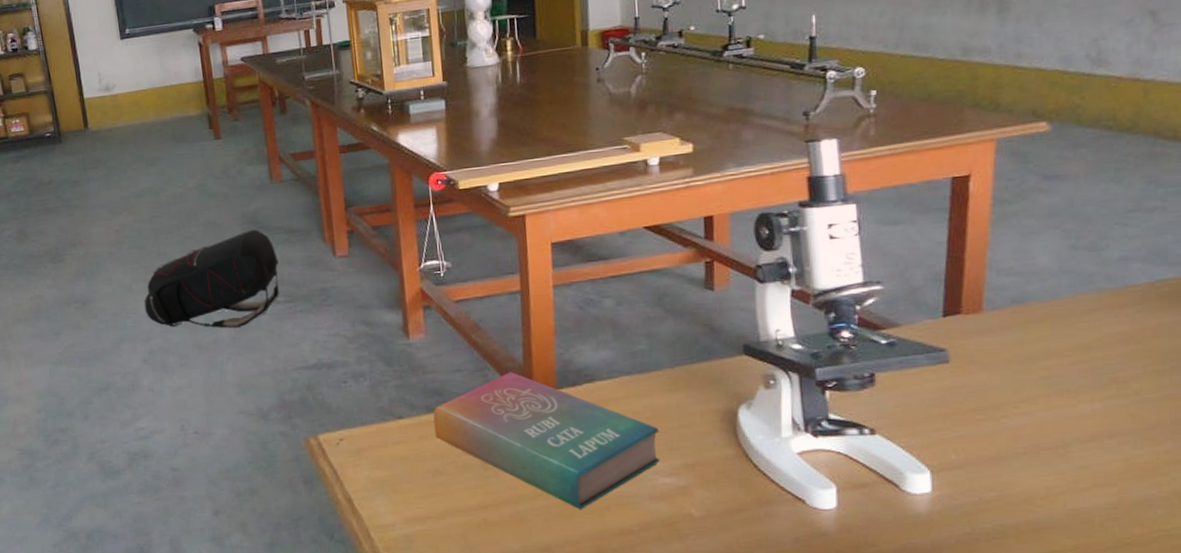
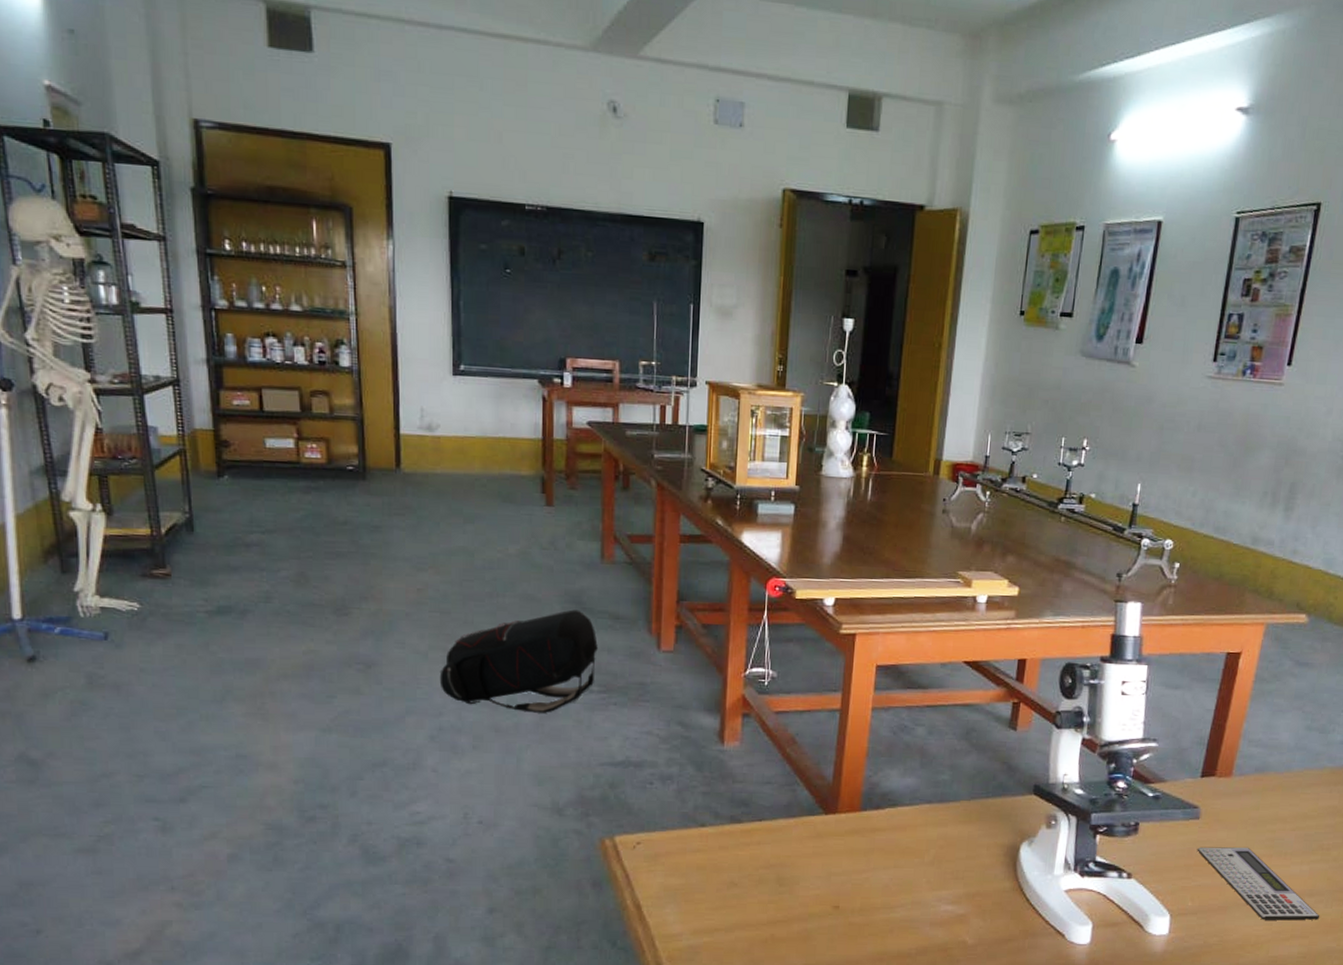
book: present [433,372,660,510] -> none [735,789,949,931]
calculator: none [952,388,1127,469] -> present [1197,846,1319,921]

